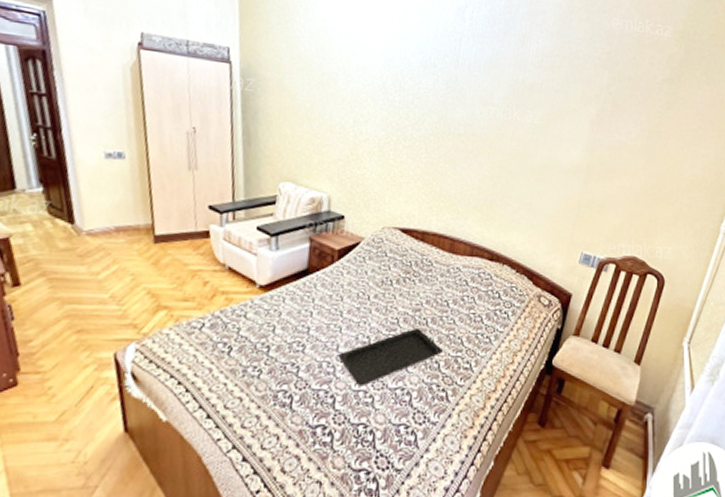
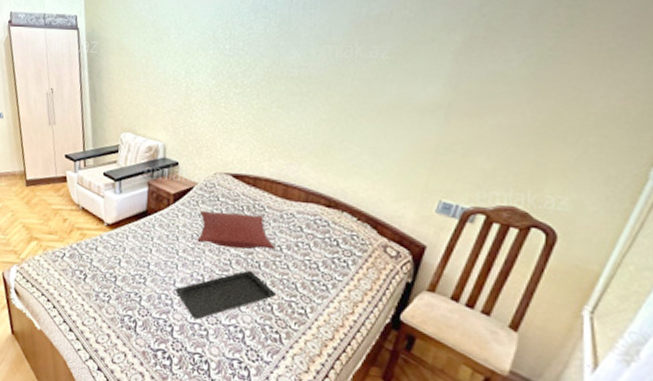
pillow: none [363,267,443,306] -> present [197,210,275,250]

